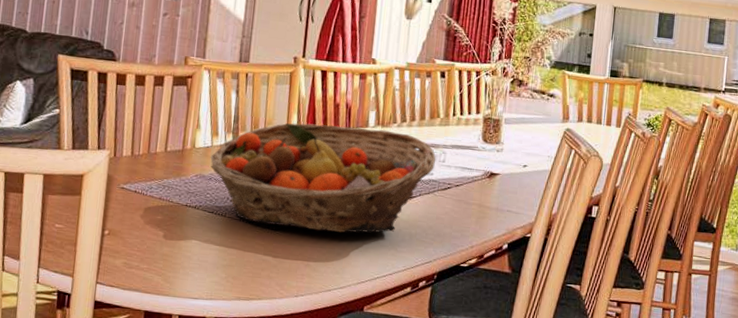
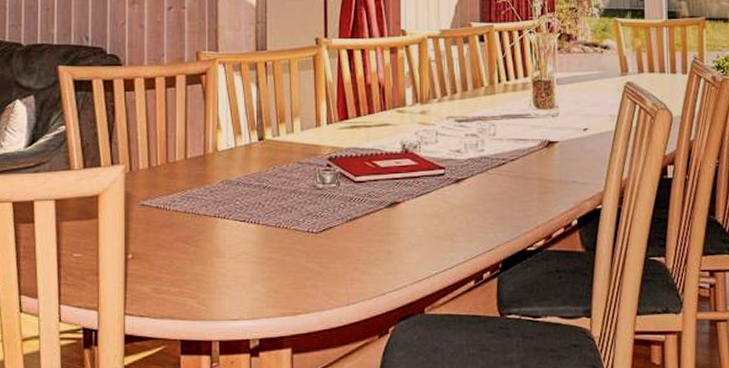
fruit basket: present [210,123,436,233] -> none [236,107,486,229]

